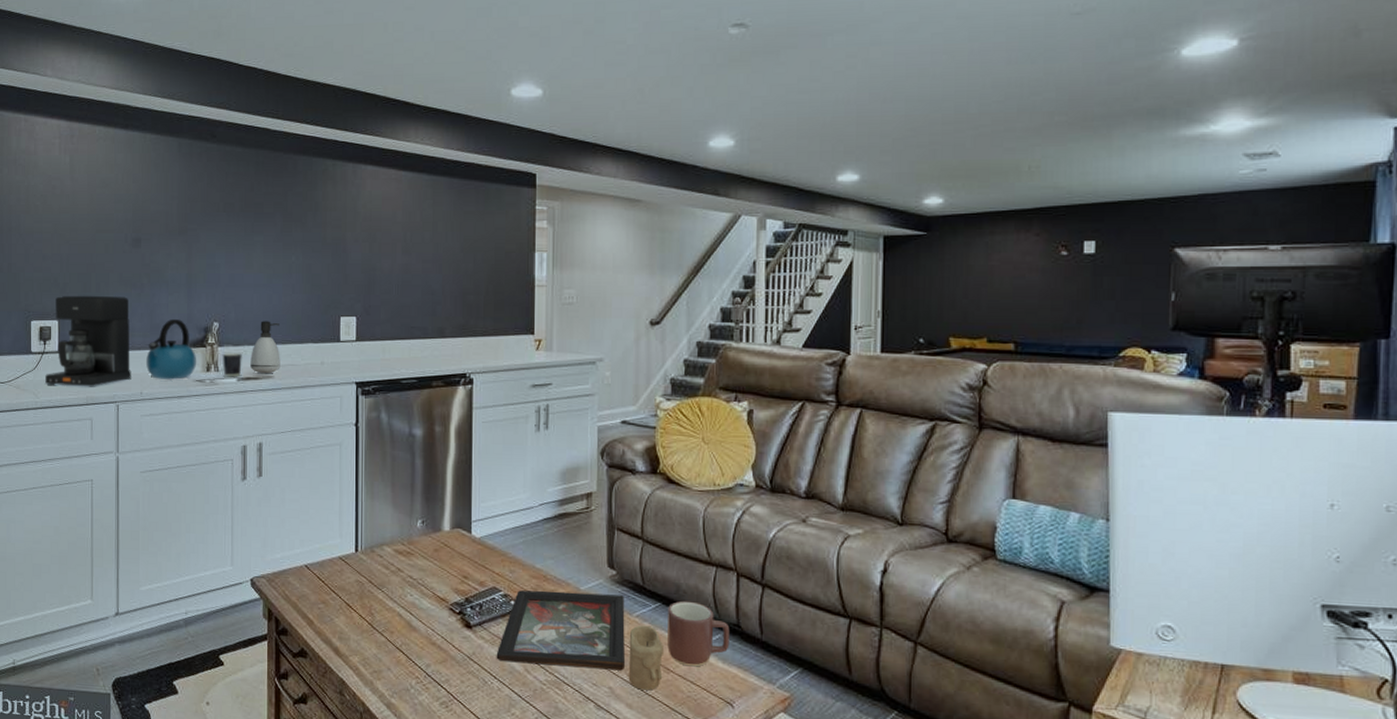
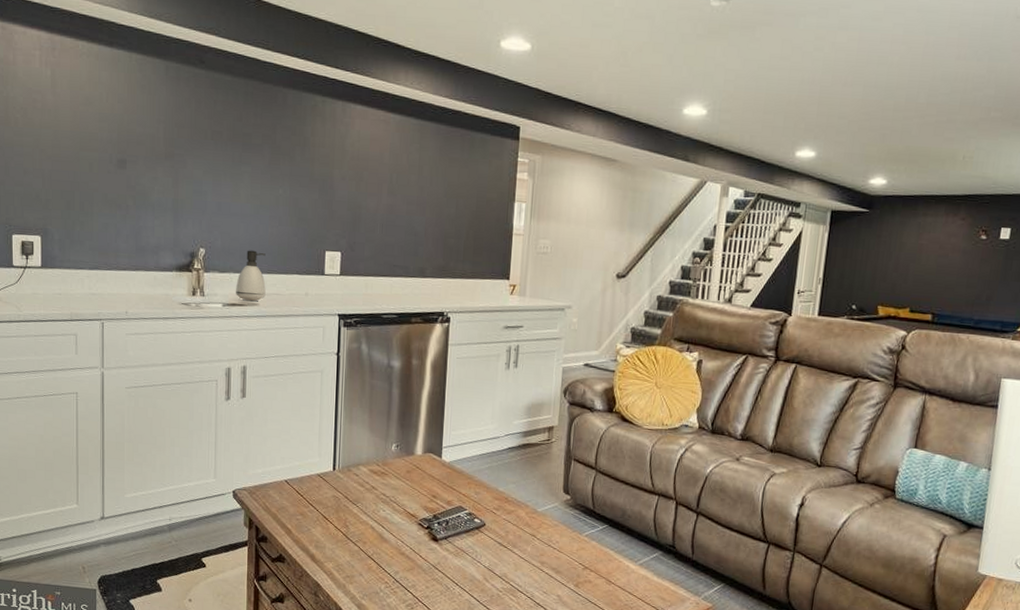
coffee maker: present [45,295,131,387] -> none [28,212,117,304]
kettle: present [145,319,197,380] -> none [130,242,183,302]
mug: present [222,353,242,377] -> none [208,279,228,303]
decorative tray: present [496,590,625,671] -> none [459,510,576,582]
candle: present [628,625,665,691] -> none [575,543,608,599]
mug: present [667,600,730,667] -> none [611,523,666,580]

